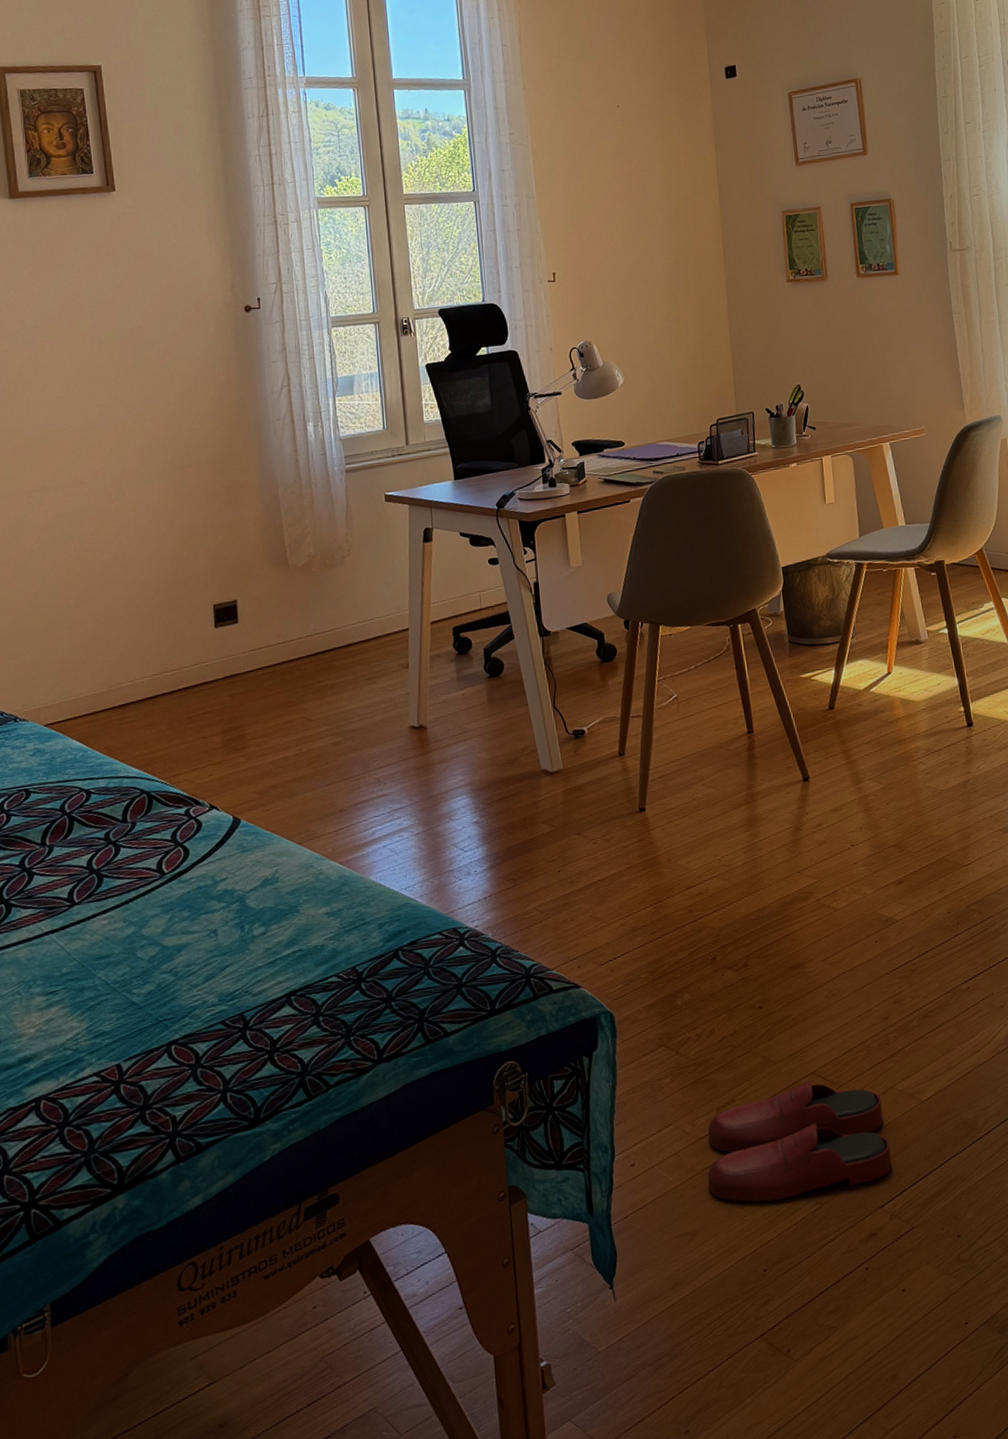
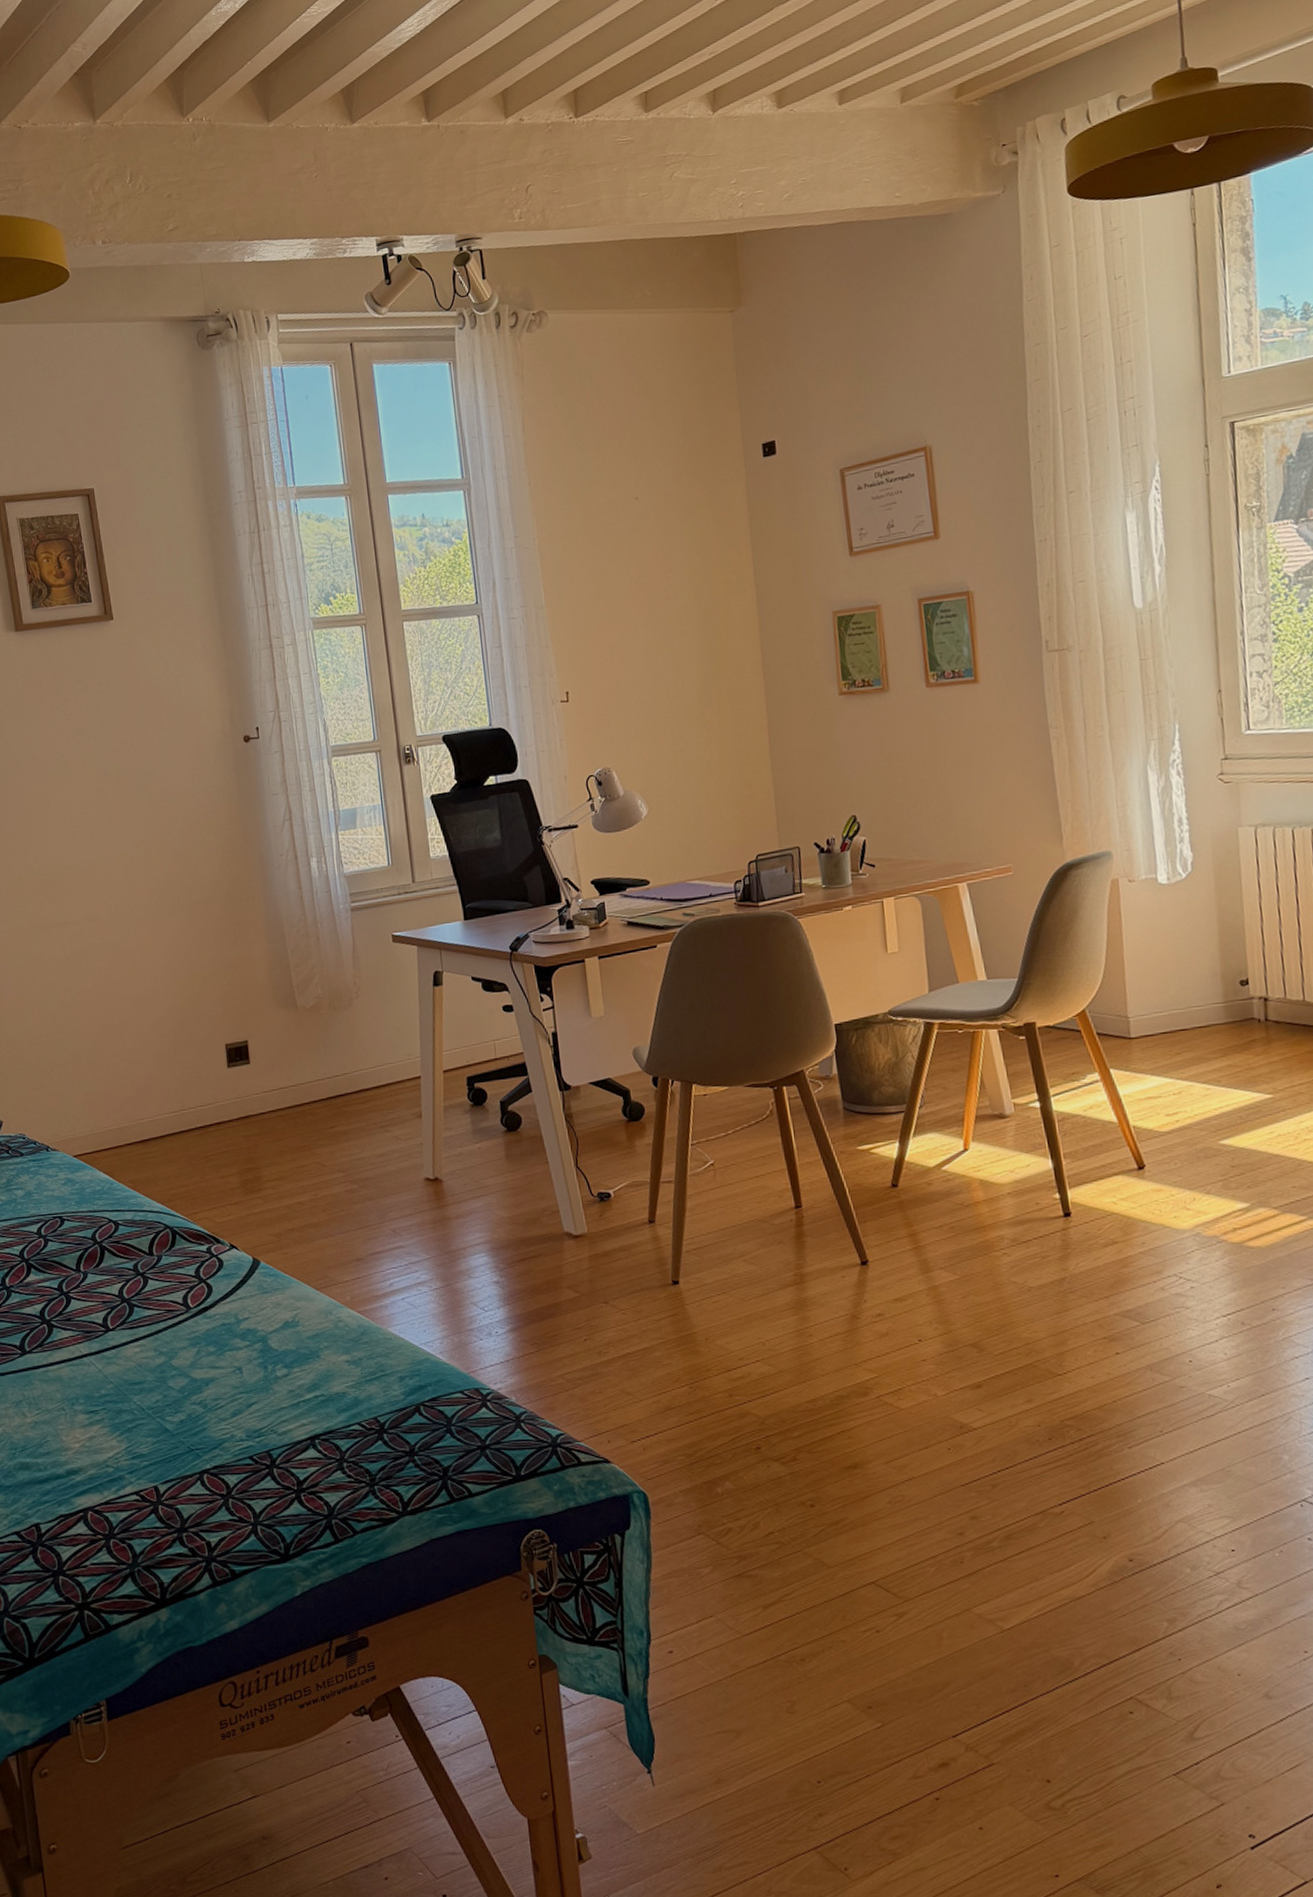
slippers: present [707,1079,892,1203] -> none [753,1589,967,1711]

